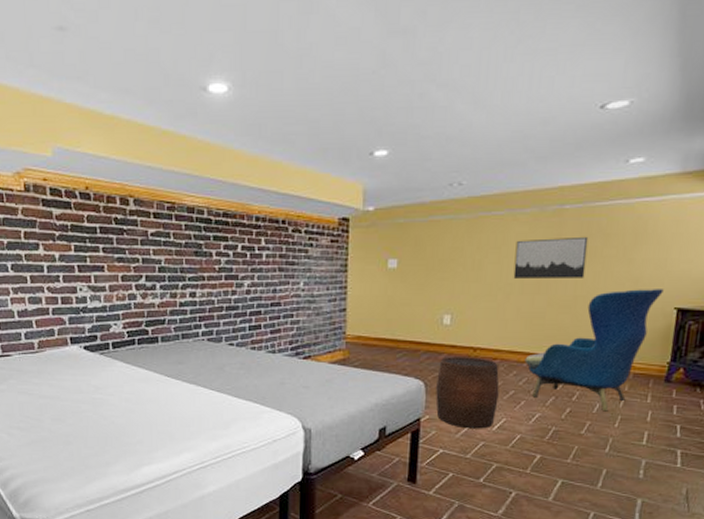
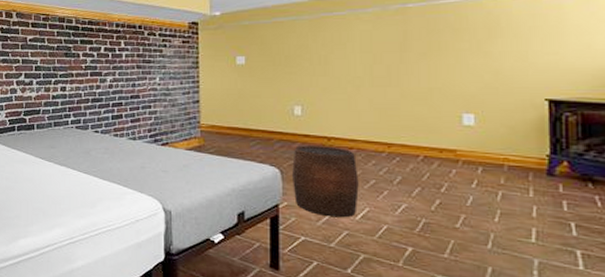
wall art: present [513,236,589,278] -> none [361,32,438,72]
armchair: present [524,289,664,412] -> none [383,80,529,205]

